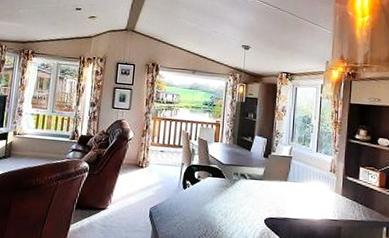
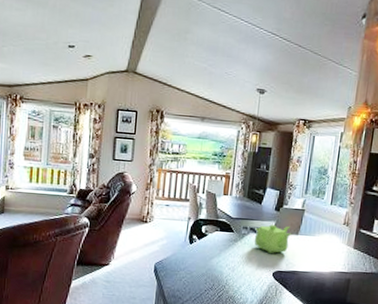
teapot: none [245,171,281,200] -> present [254,224,292,253]

